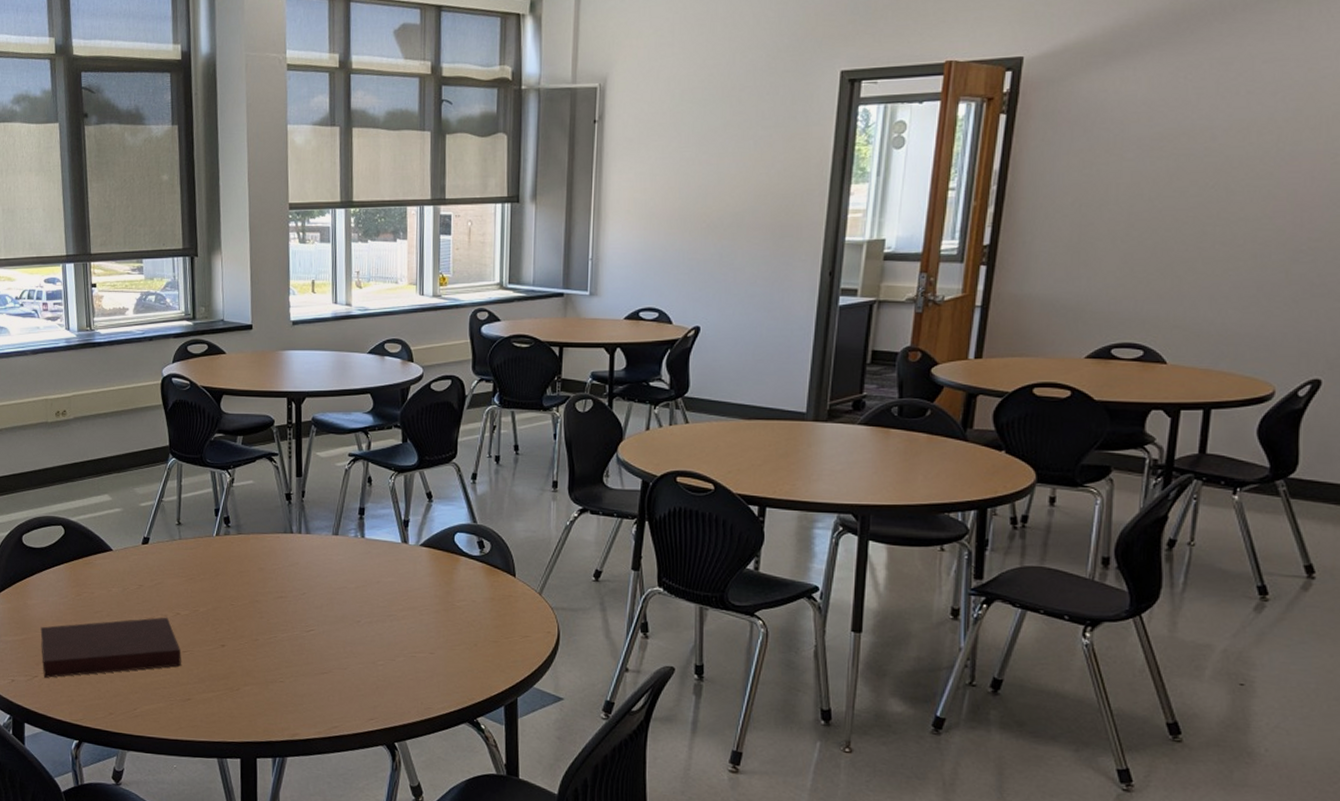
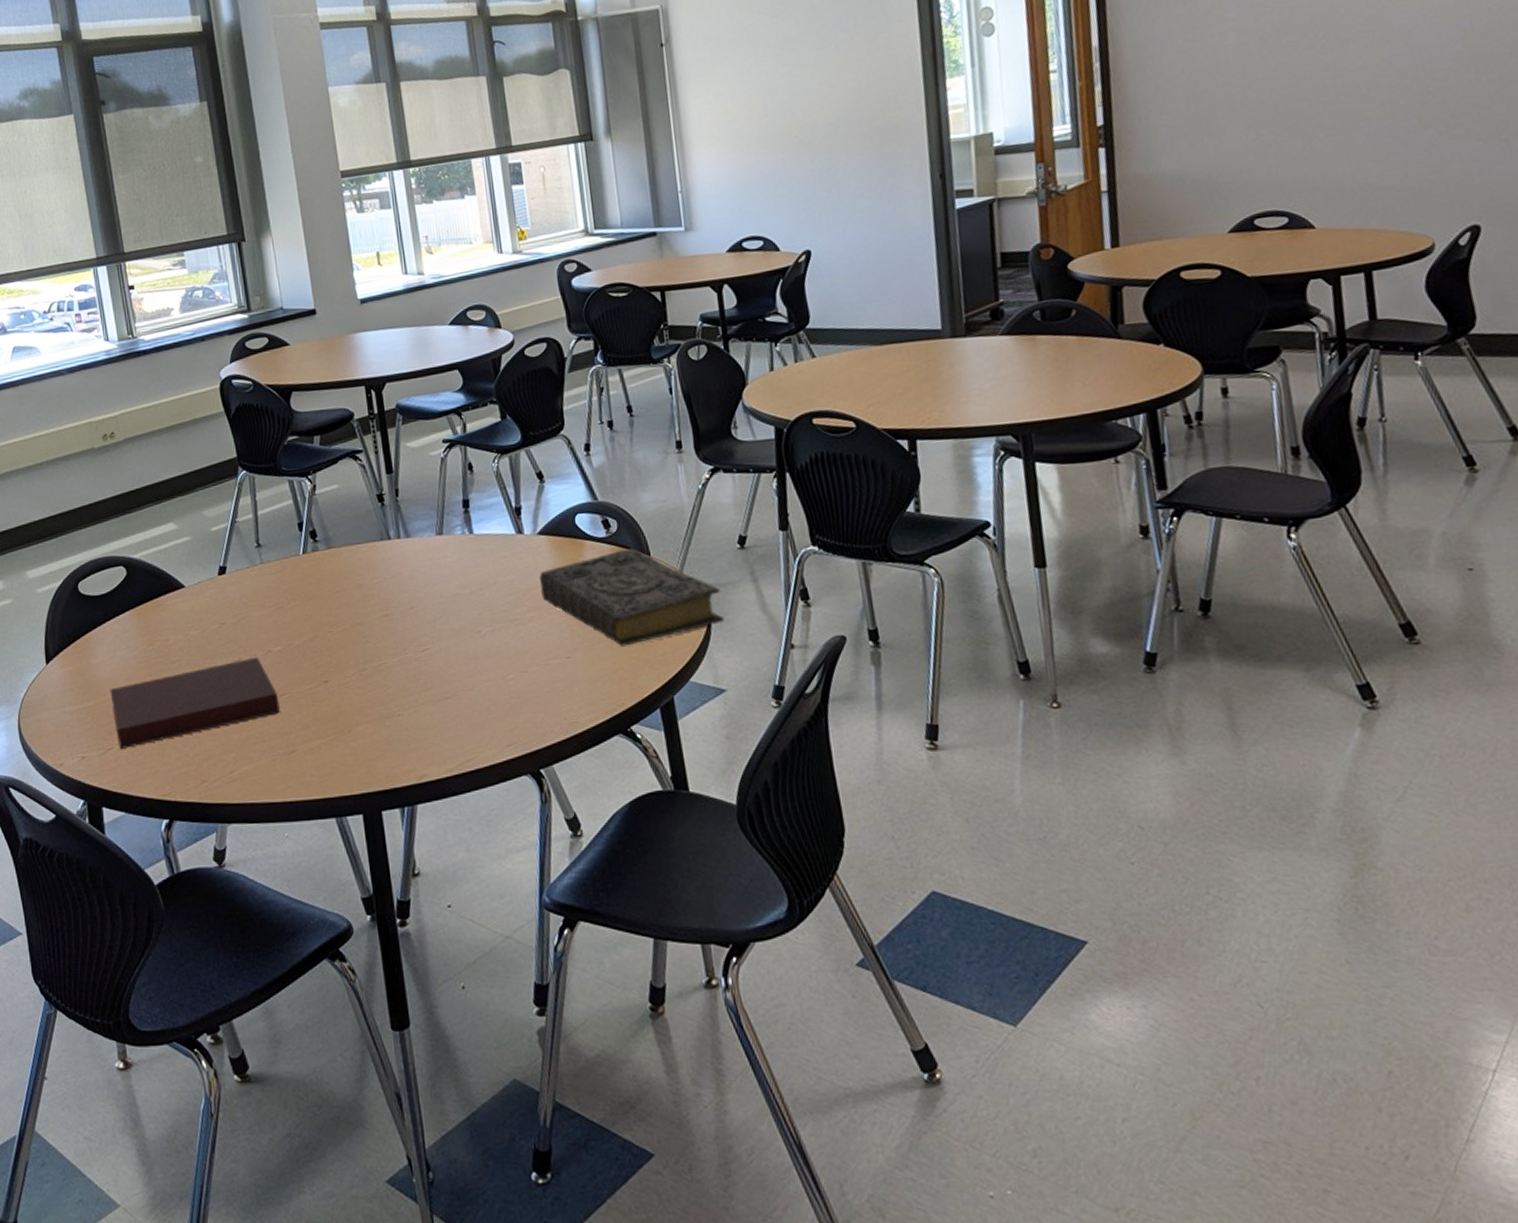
book: none [416,568,572,651] -> present [539,548,725,647]

